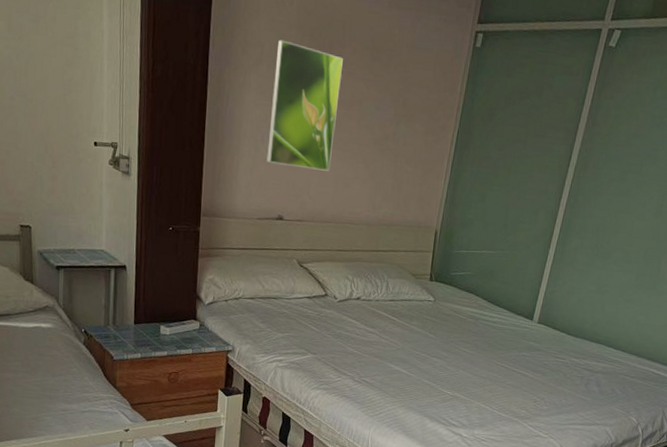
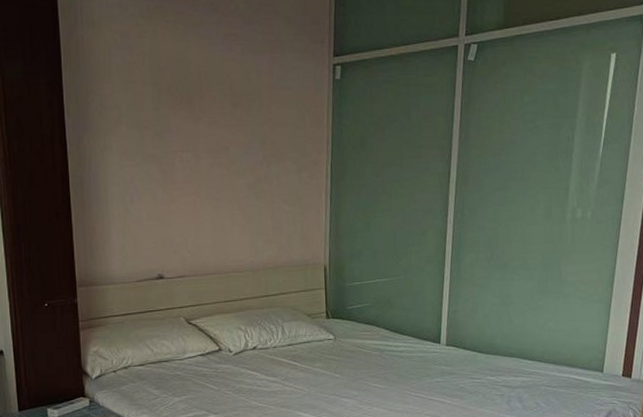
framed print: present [266,39,344,171] -> none [134,99,206,223]

